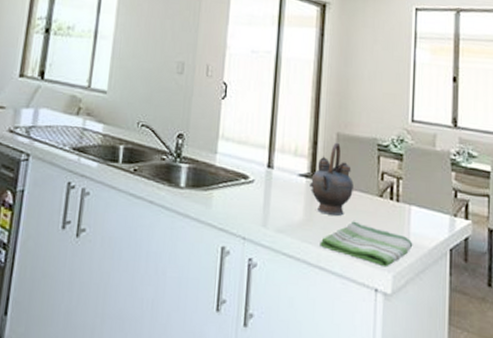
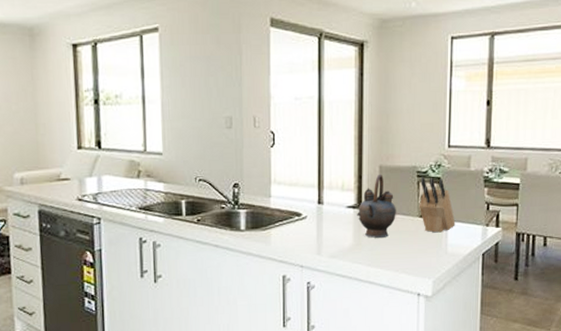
dish towel: present [320,221,413,268] -> none [368,240,450,275]
knife block: none [378,150,420,218] -> present [419,176,456,233]

